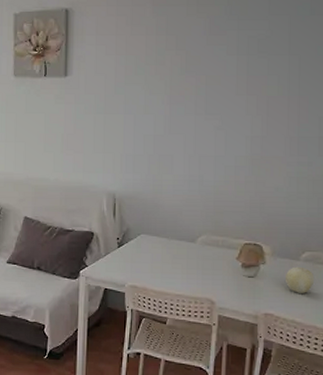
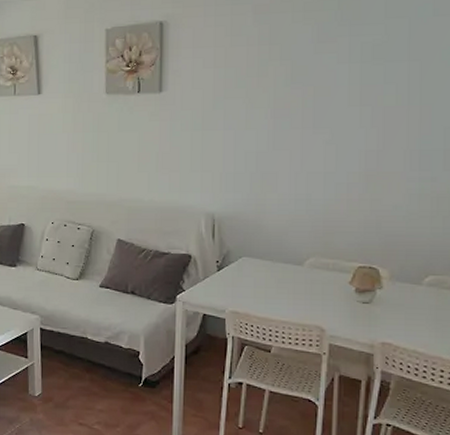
fruit: present [286,266,315,293] -> none [406,292,440,321]

